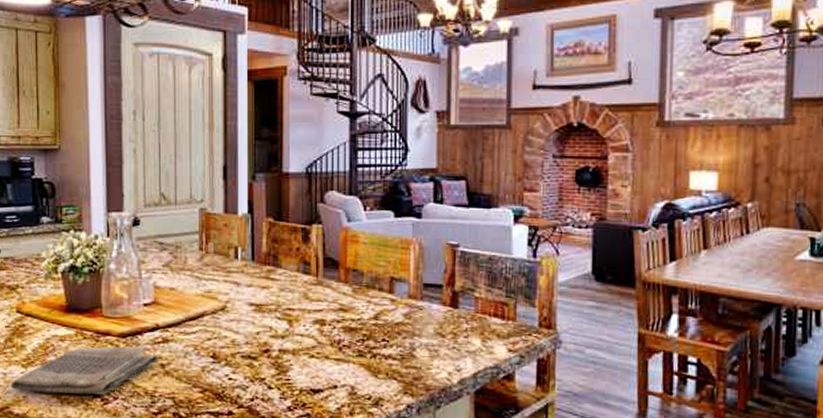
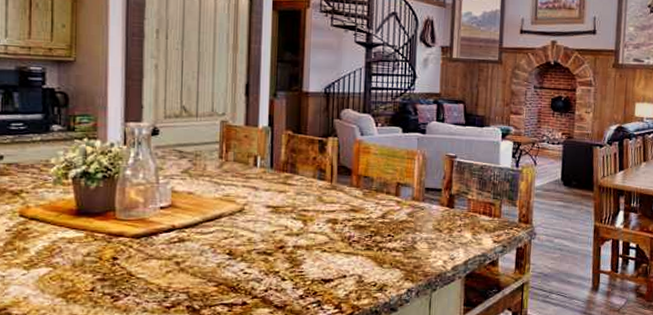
dish towel: present [10,345,159,395] -> none [9,245,174,294]

